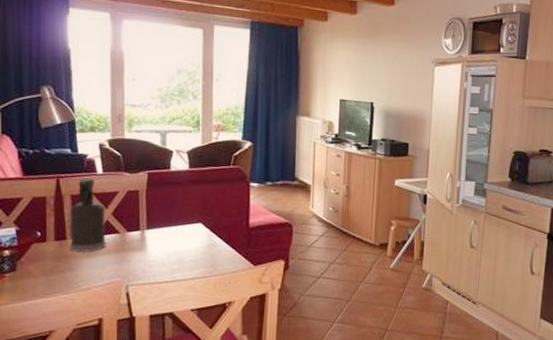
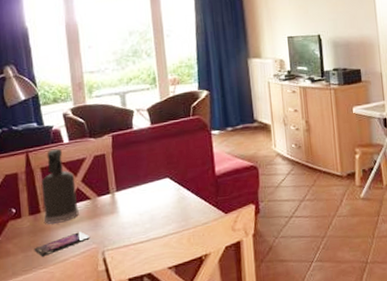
smartphone: none [56,263,115,282] -> present [34,232,90,256]

